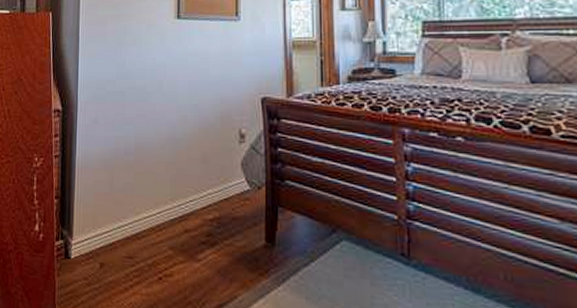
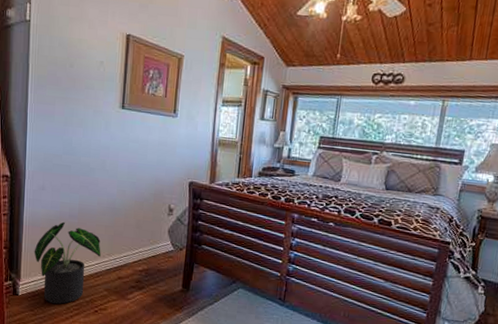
potted plant: none [87,160,163,269] -> present [34,221,101,304]

